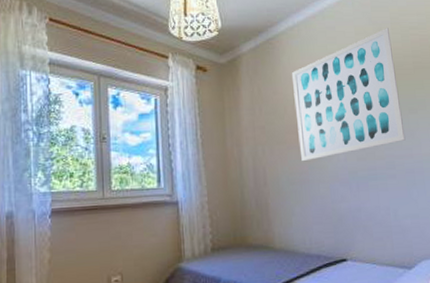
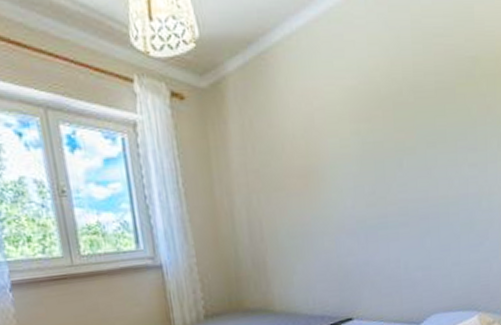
wall art: present [291,28,406,162] -> none [289,35,421,211]

